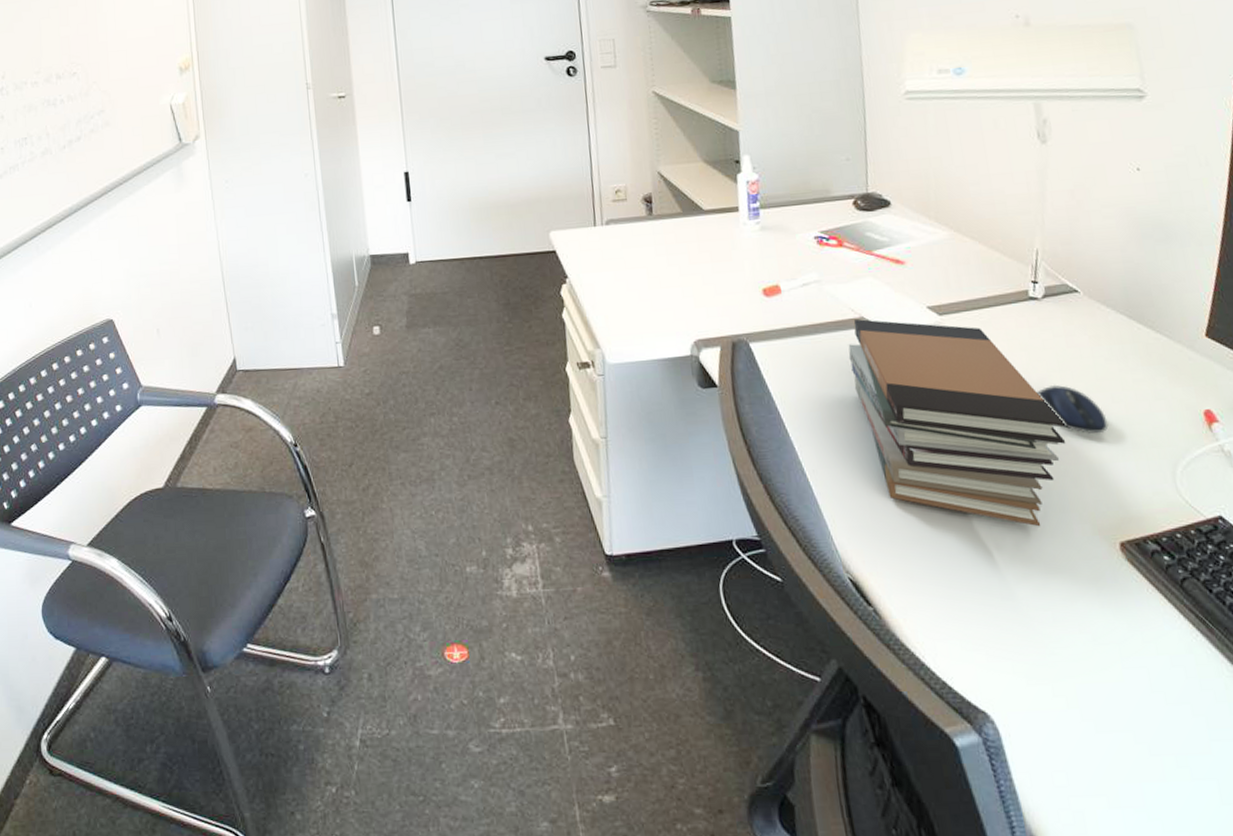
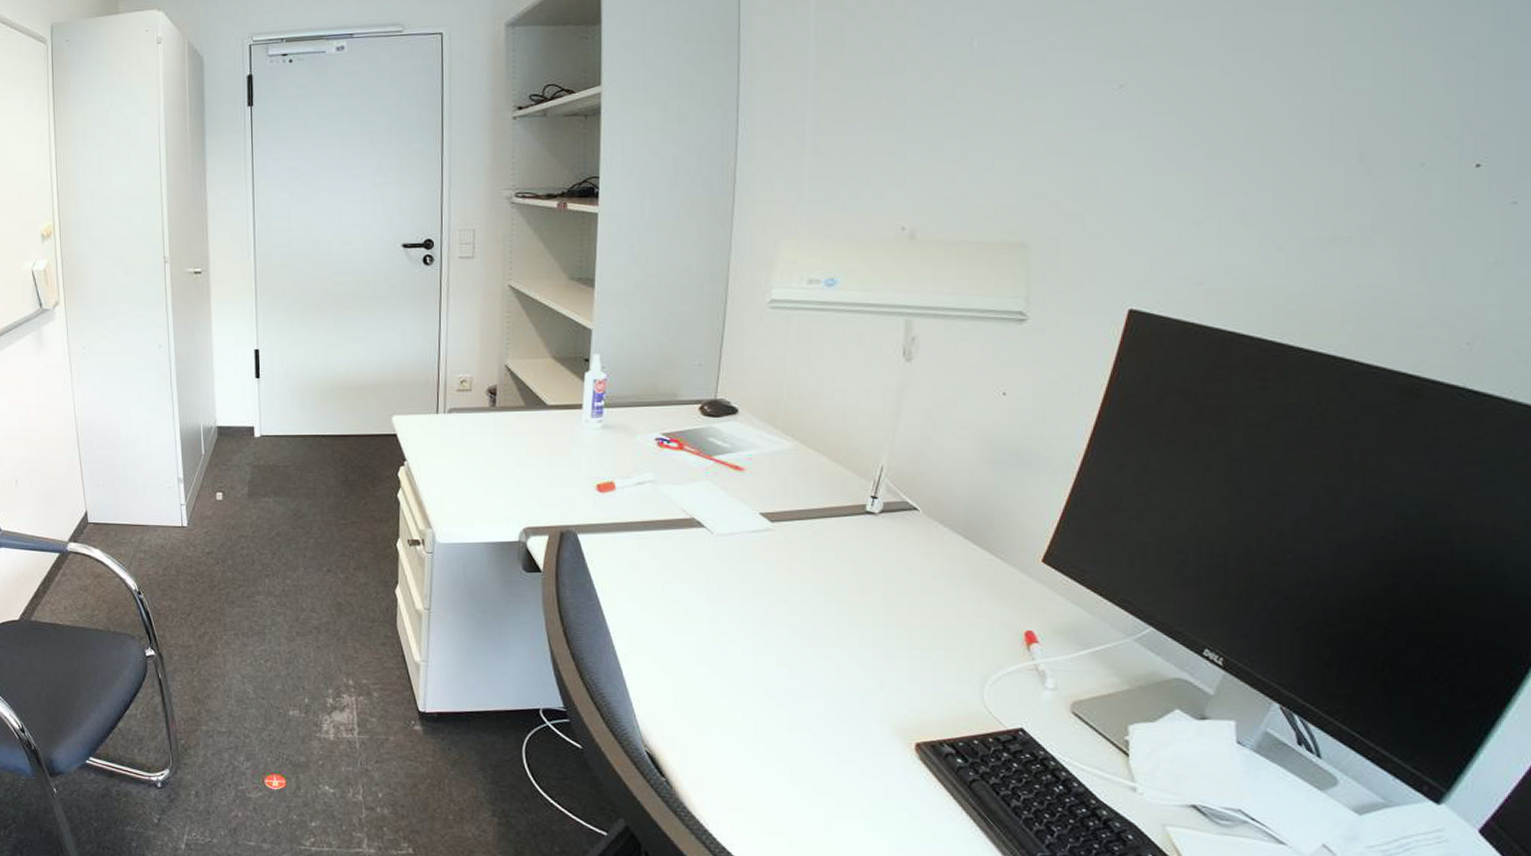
book stack: present [848,319,1065,527] -> none [674,520,881,723]
computer mouse: present [1037,384,1108,434] -> none [858,595,925,644]

